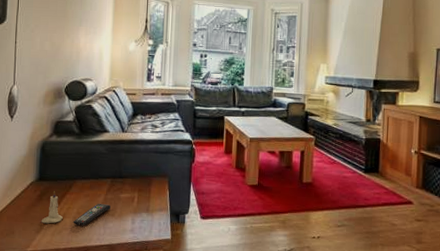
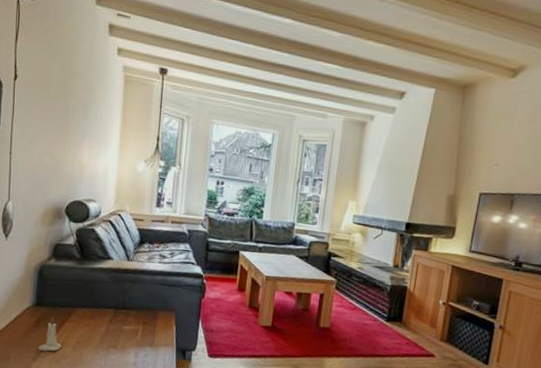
remote control: present [73,203,111,226] -> none [72,333,113,356]

